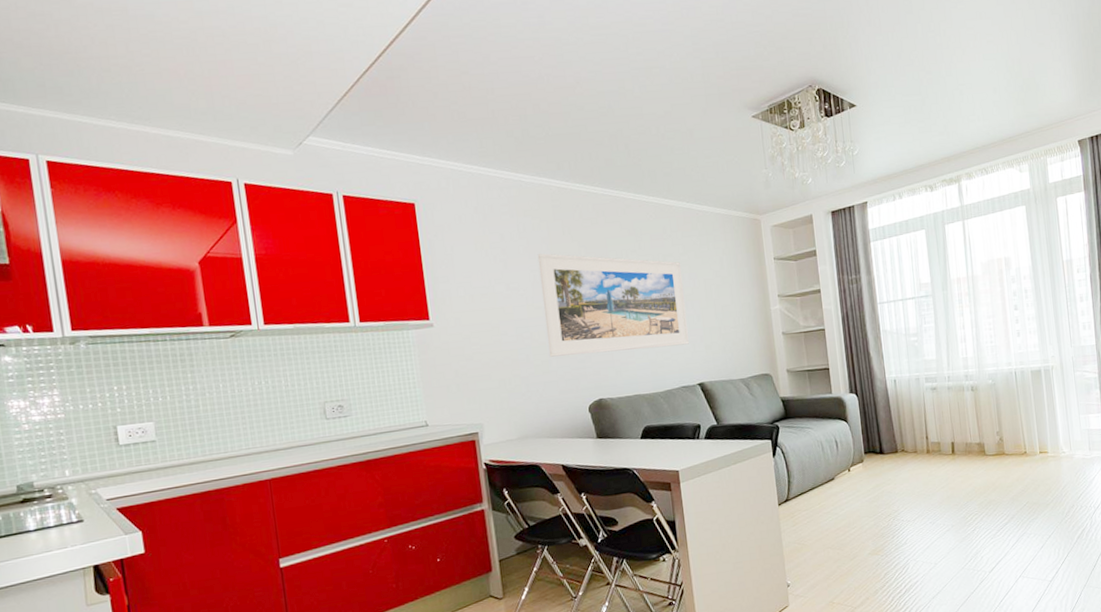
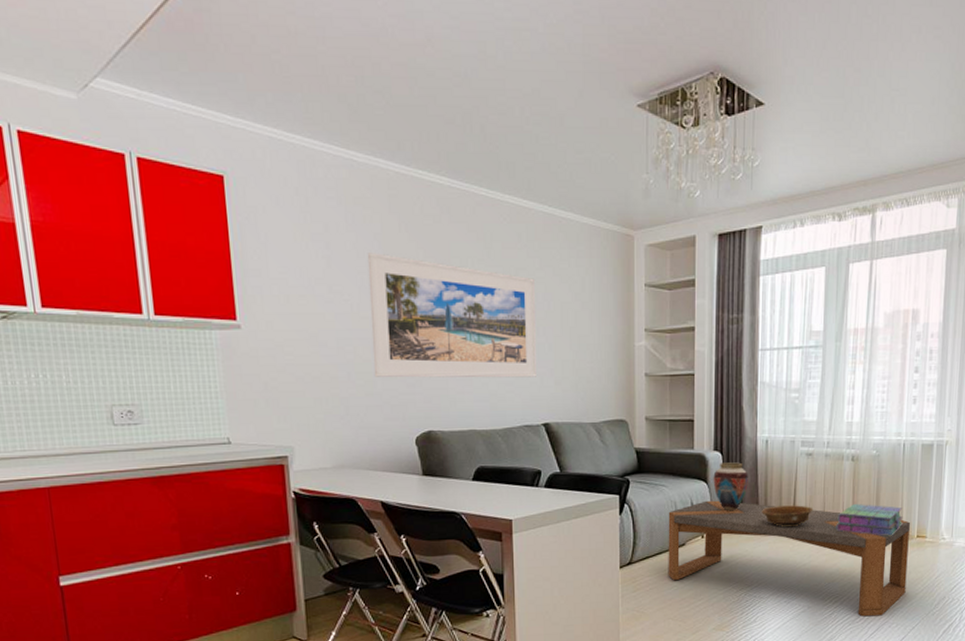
coffee table: none [816,436,1038,530] -> present [668,500,910,617]
vase: none [852,401,884,446] -> present [713,462,748,512]
decorative bowl: none [898,434,944,456] -> present [762,505,814,528]
stack of books: none [966,427,1025,455] -> present [835,504,903,536]

